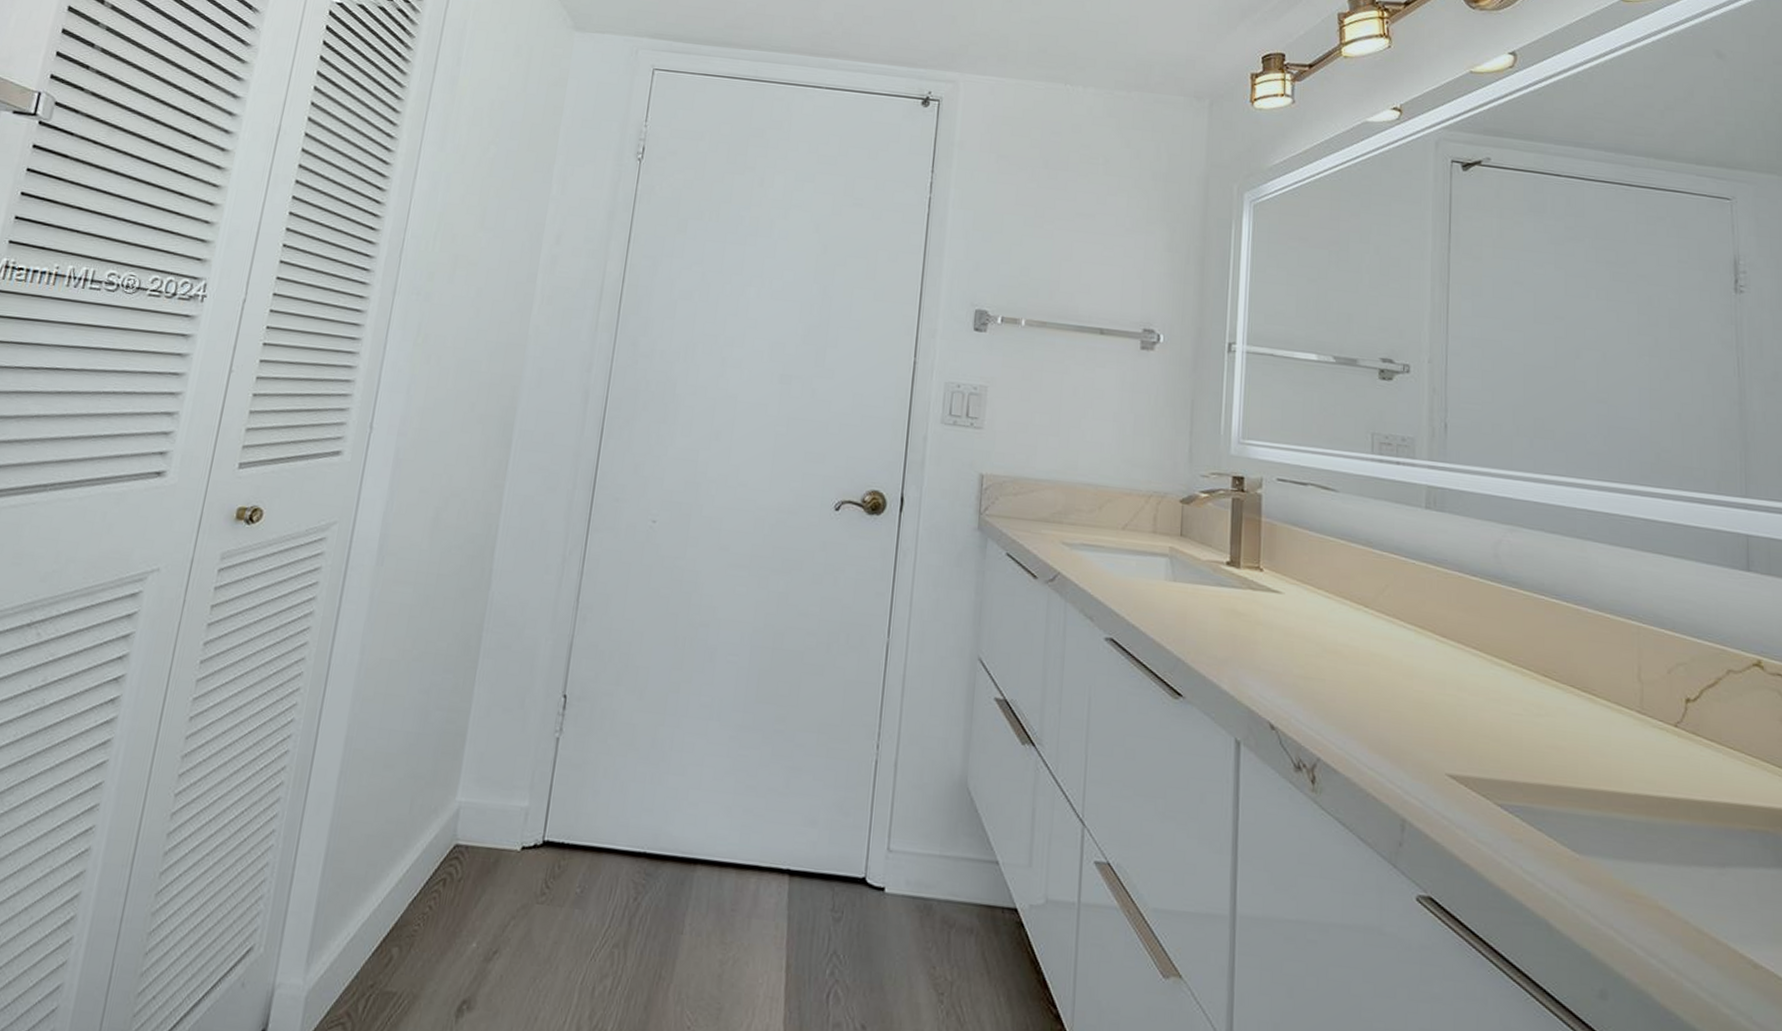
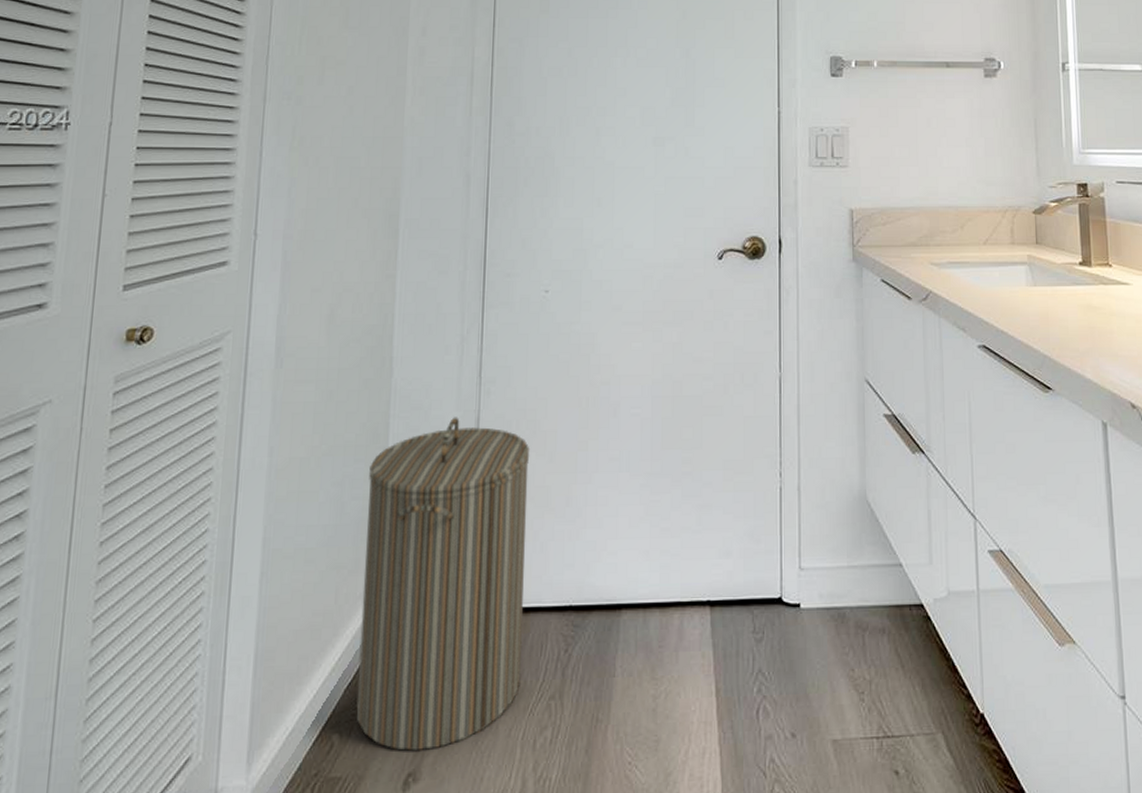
laundry hamper: none [418,639,621,979] -> present [356,417,530,751]

